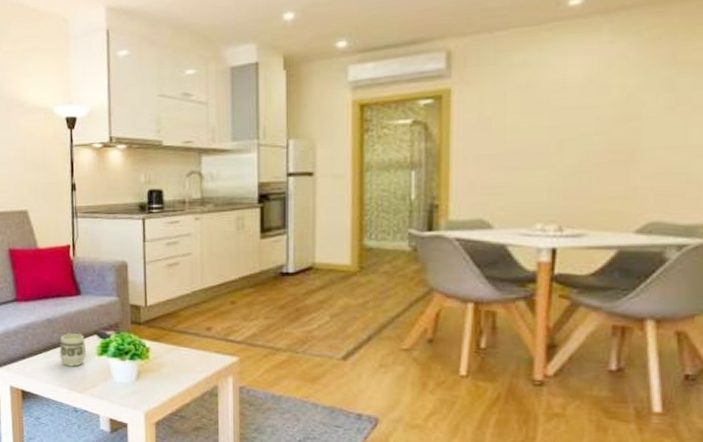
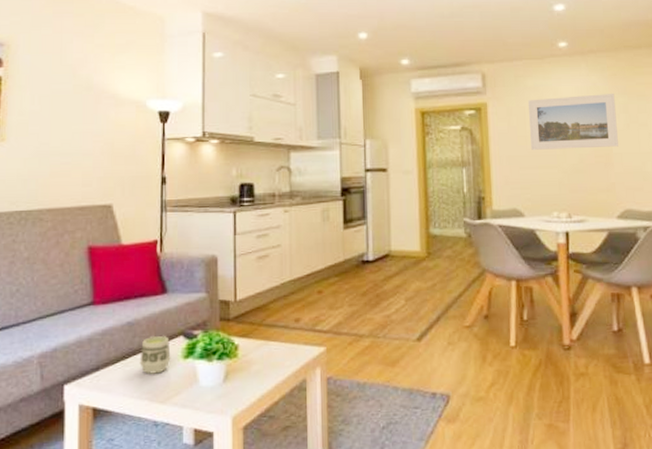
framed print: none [511,65,654,146] -> present [528,94,618,150]

